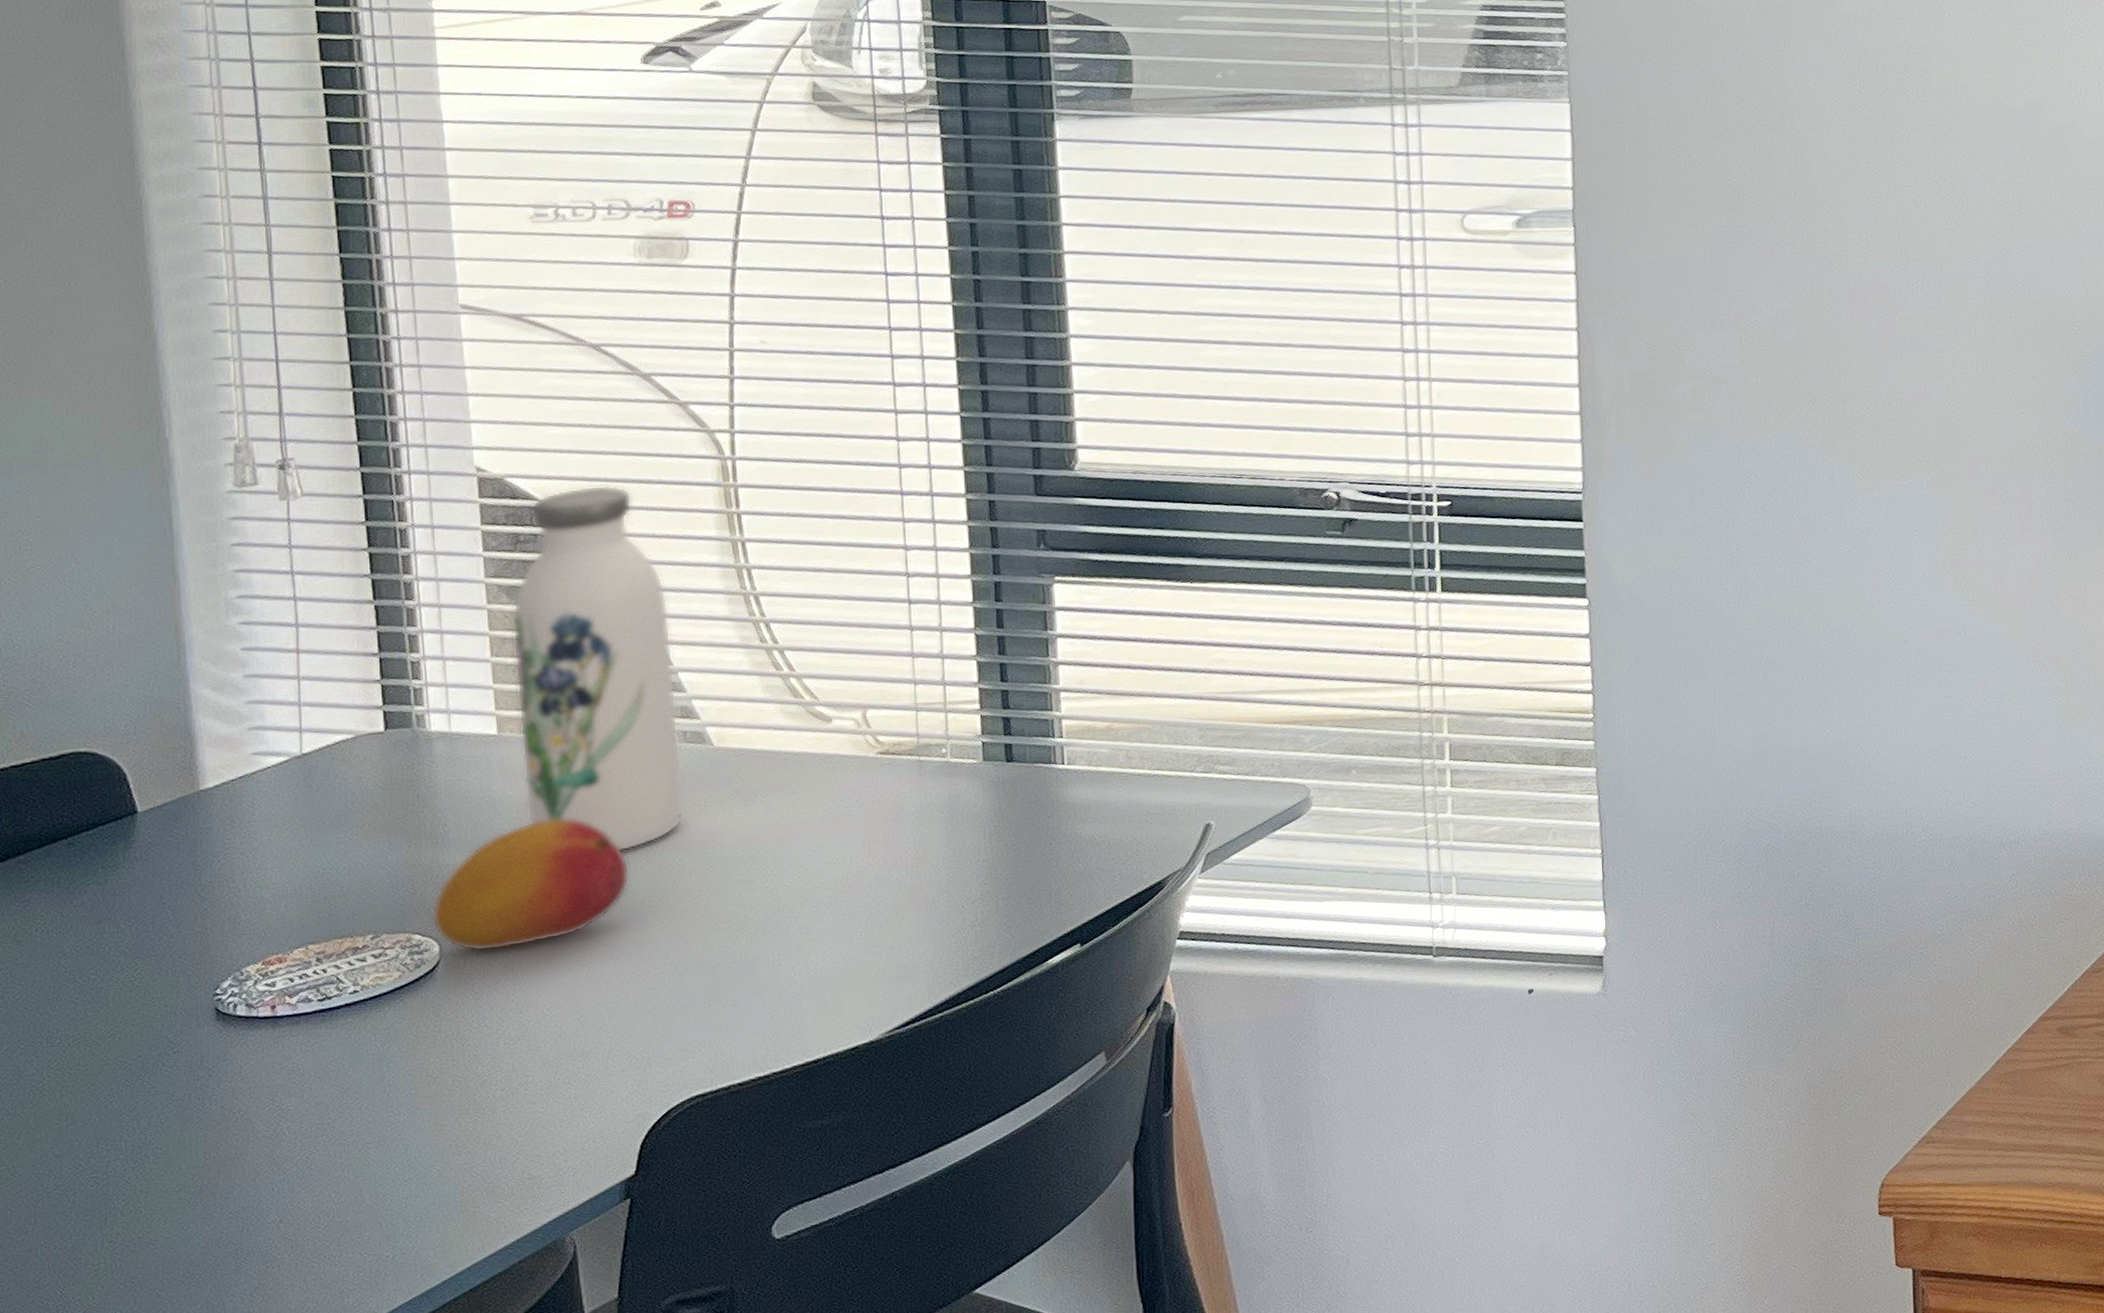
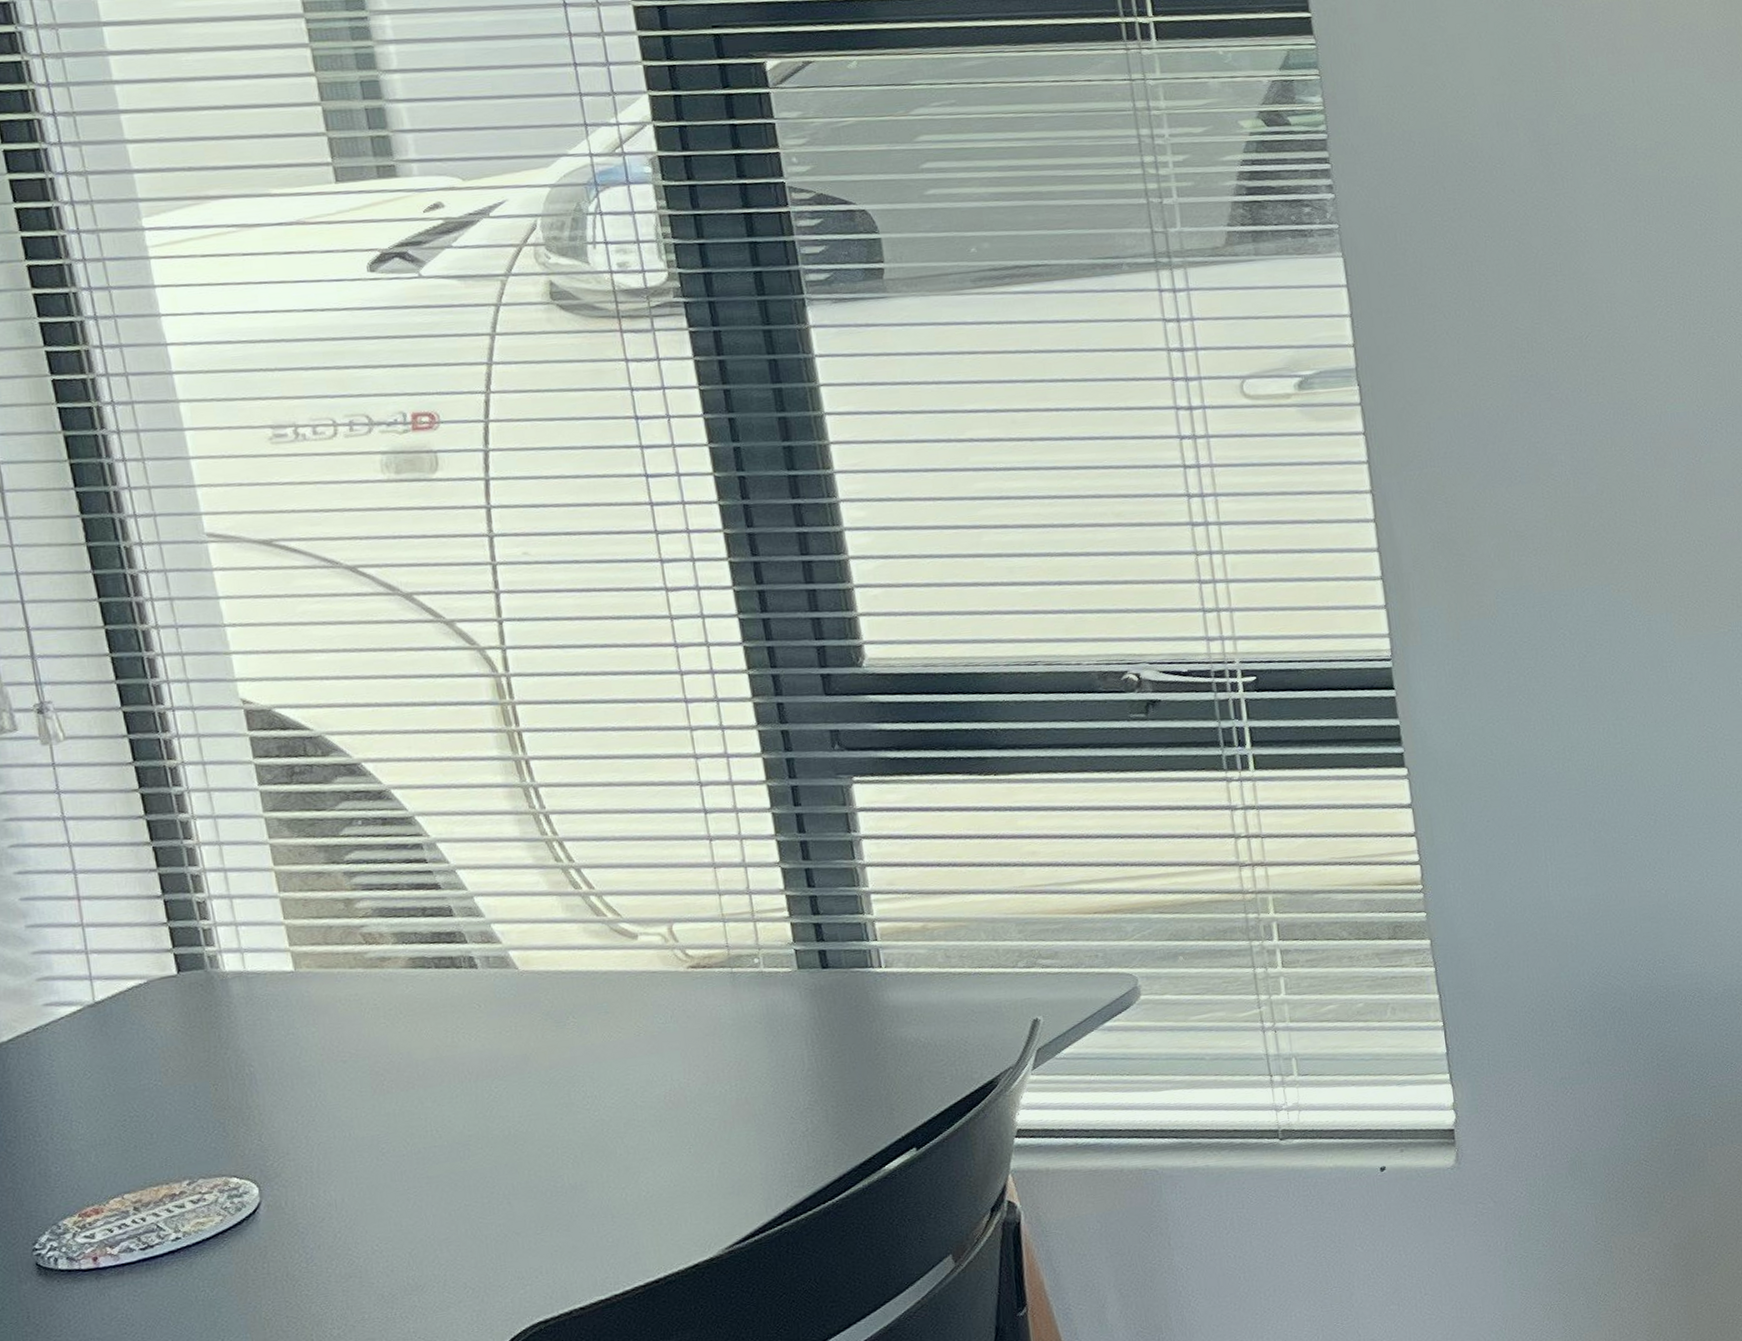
fruit: present [431,819,630,952] -> none [246,1052,447,1192]
water bottle: present [512,485,684,853] -> none [295,709,496,1083]

